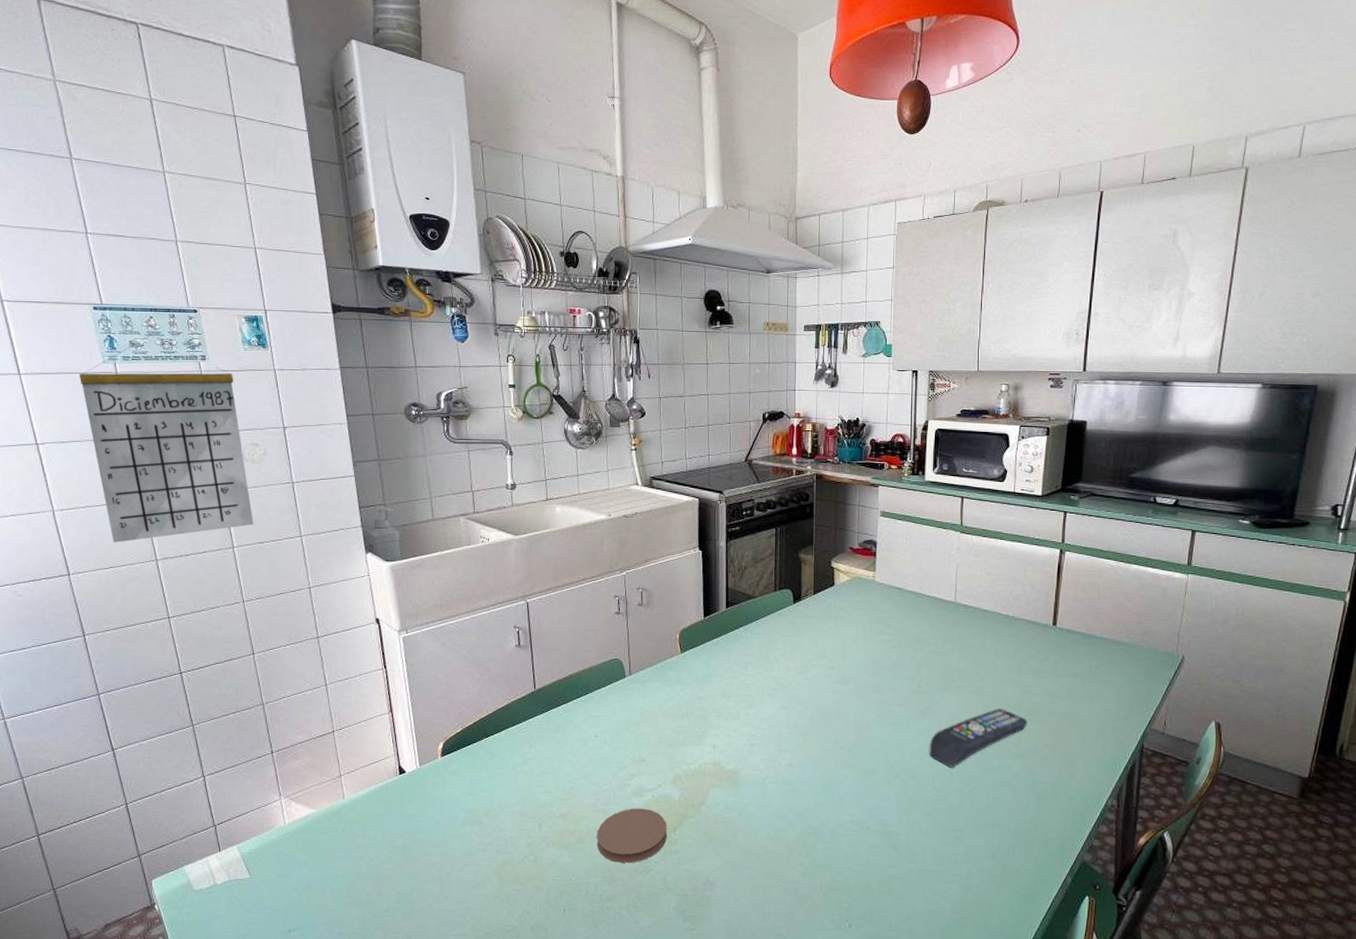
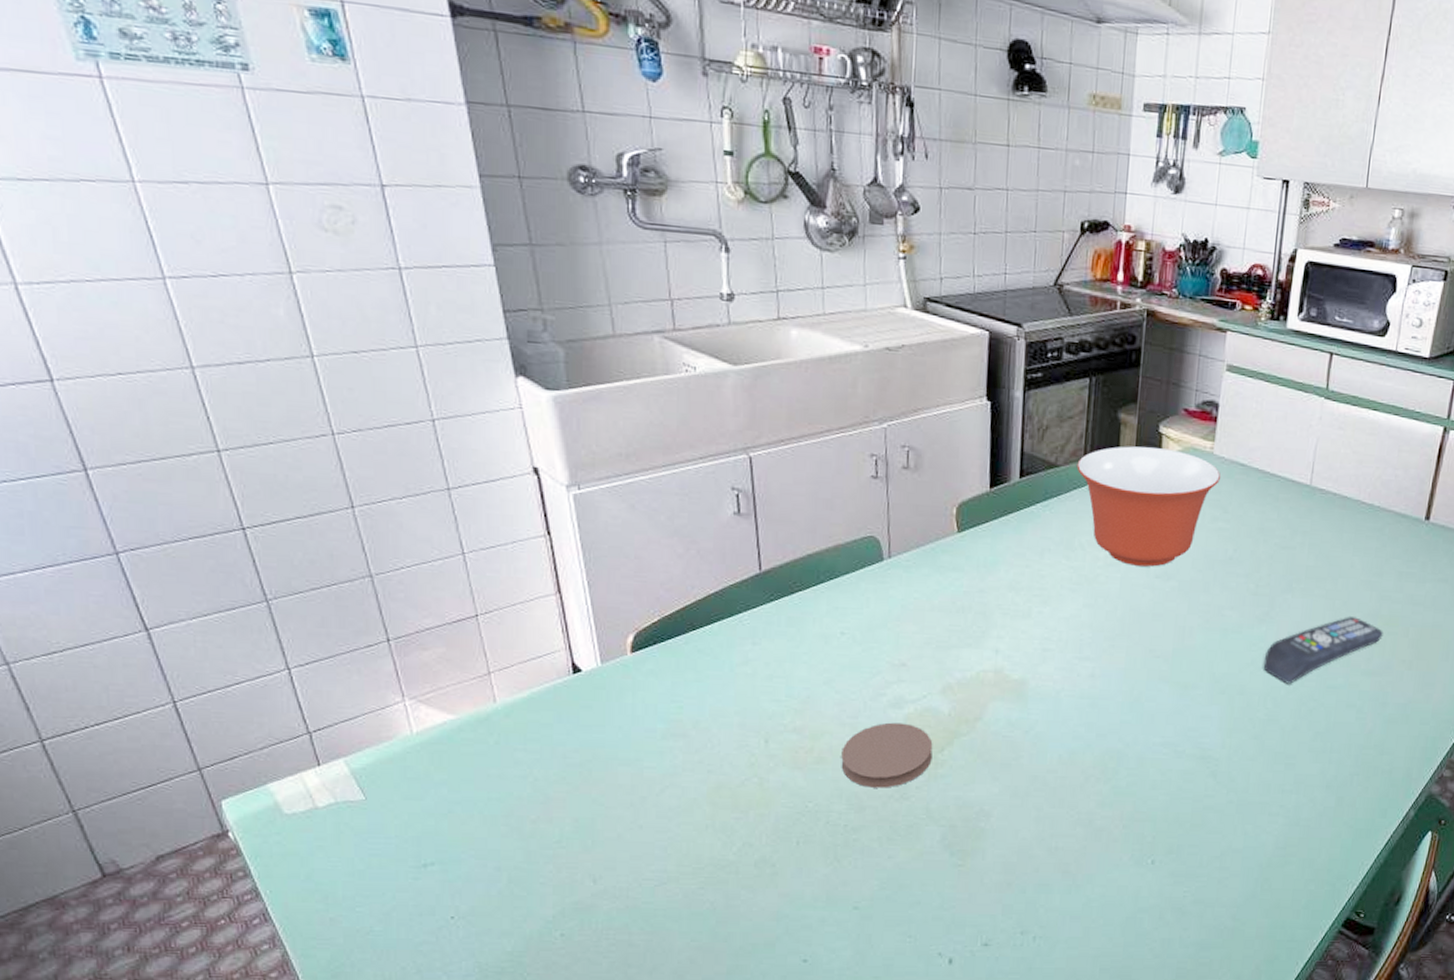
calendar: present [79,334,254,543] -> none [36,20,342,339]
mixing bowl: none [769,579,882,674] -> present [1076,446,1221,567]

